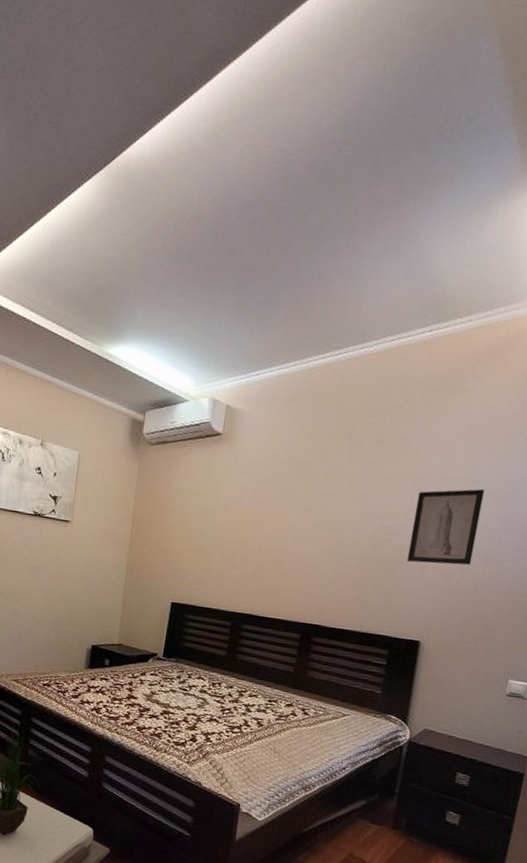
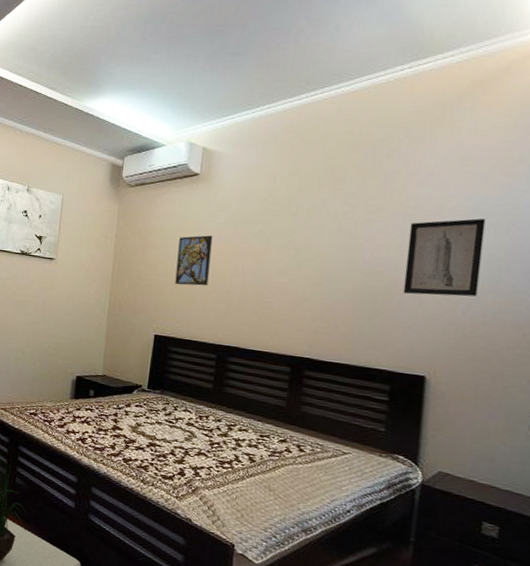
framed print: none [193,499,233,553] -> present [175,235,213,286]

